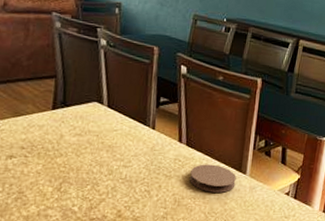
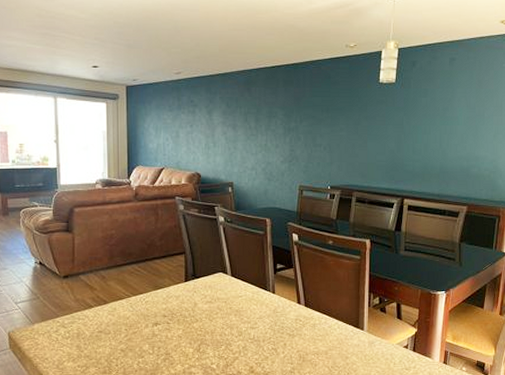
coaster: present [190,164,236,193] -> none [312,322,355,348]

